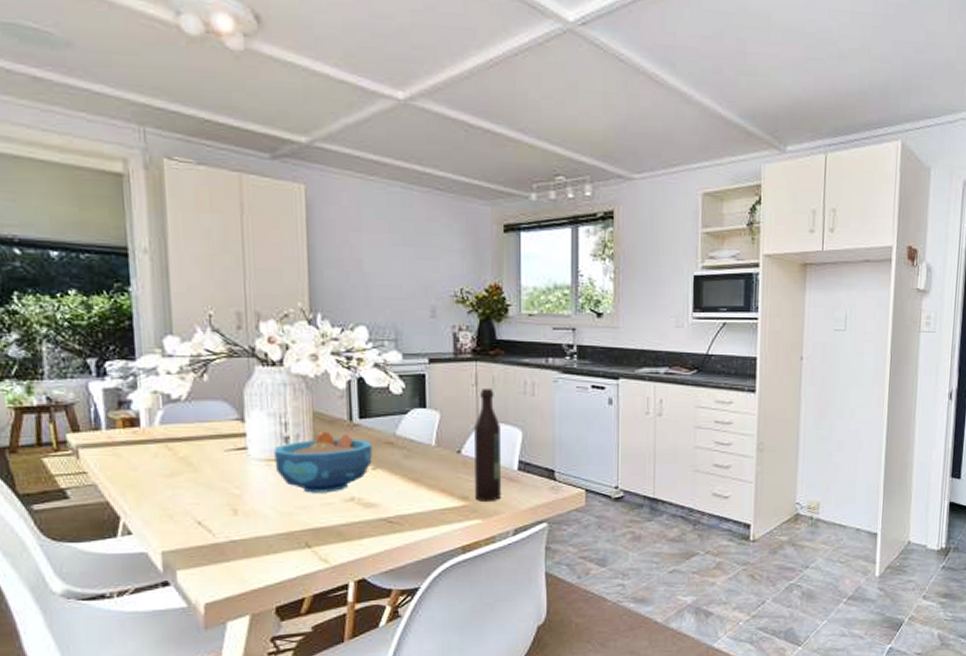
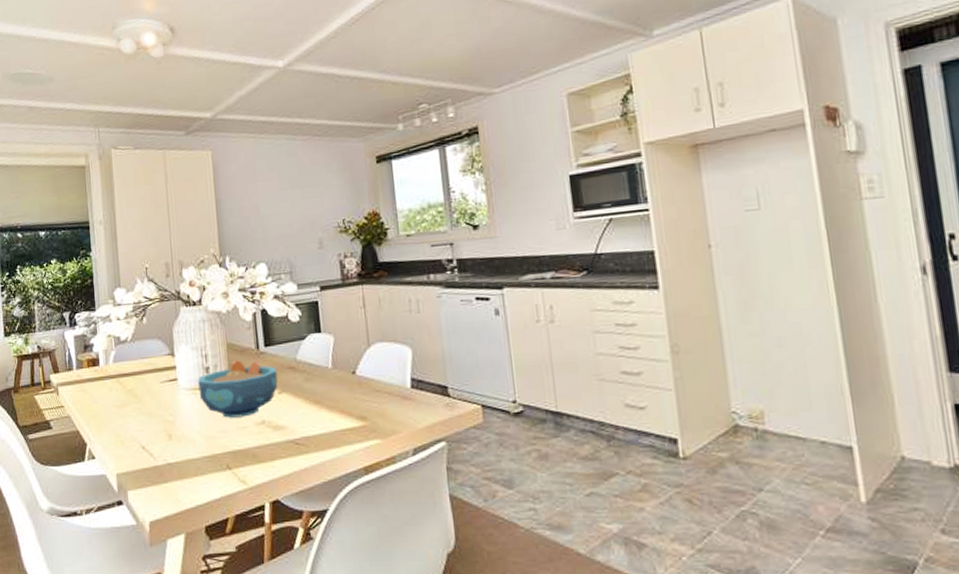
wine bottle: present [474,387,501,501] -> none [366,308,397,421]

